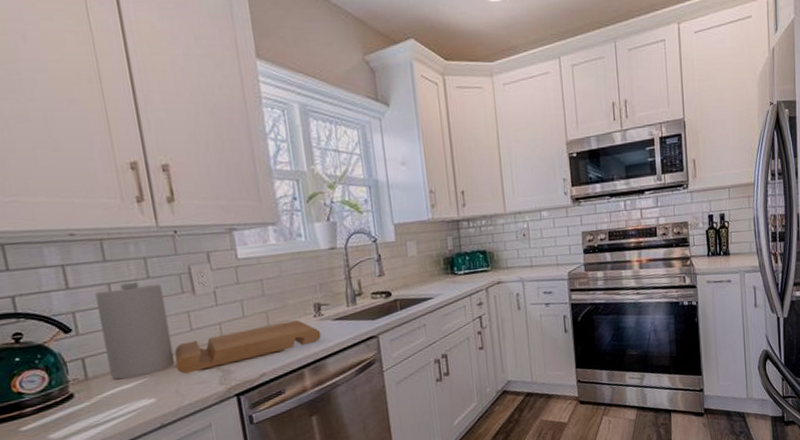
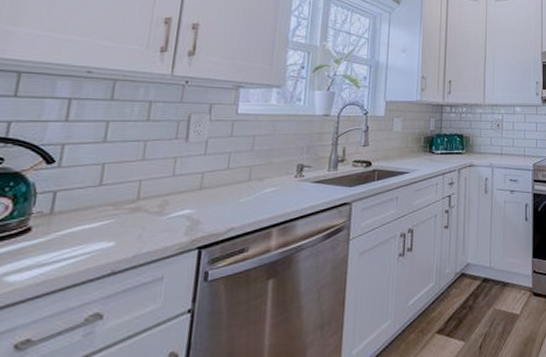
paper towel holder: present [95,282,175,380] -> none [77,123,158,218]
cutting board: present [174,320,322,374] -> none [146,179,298,219]

